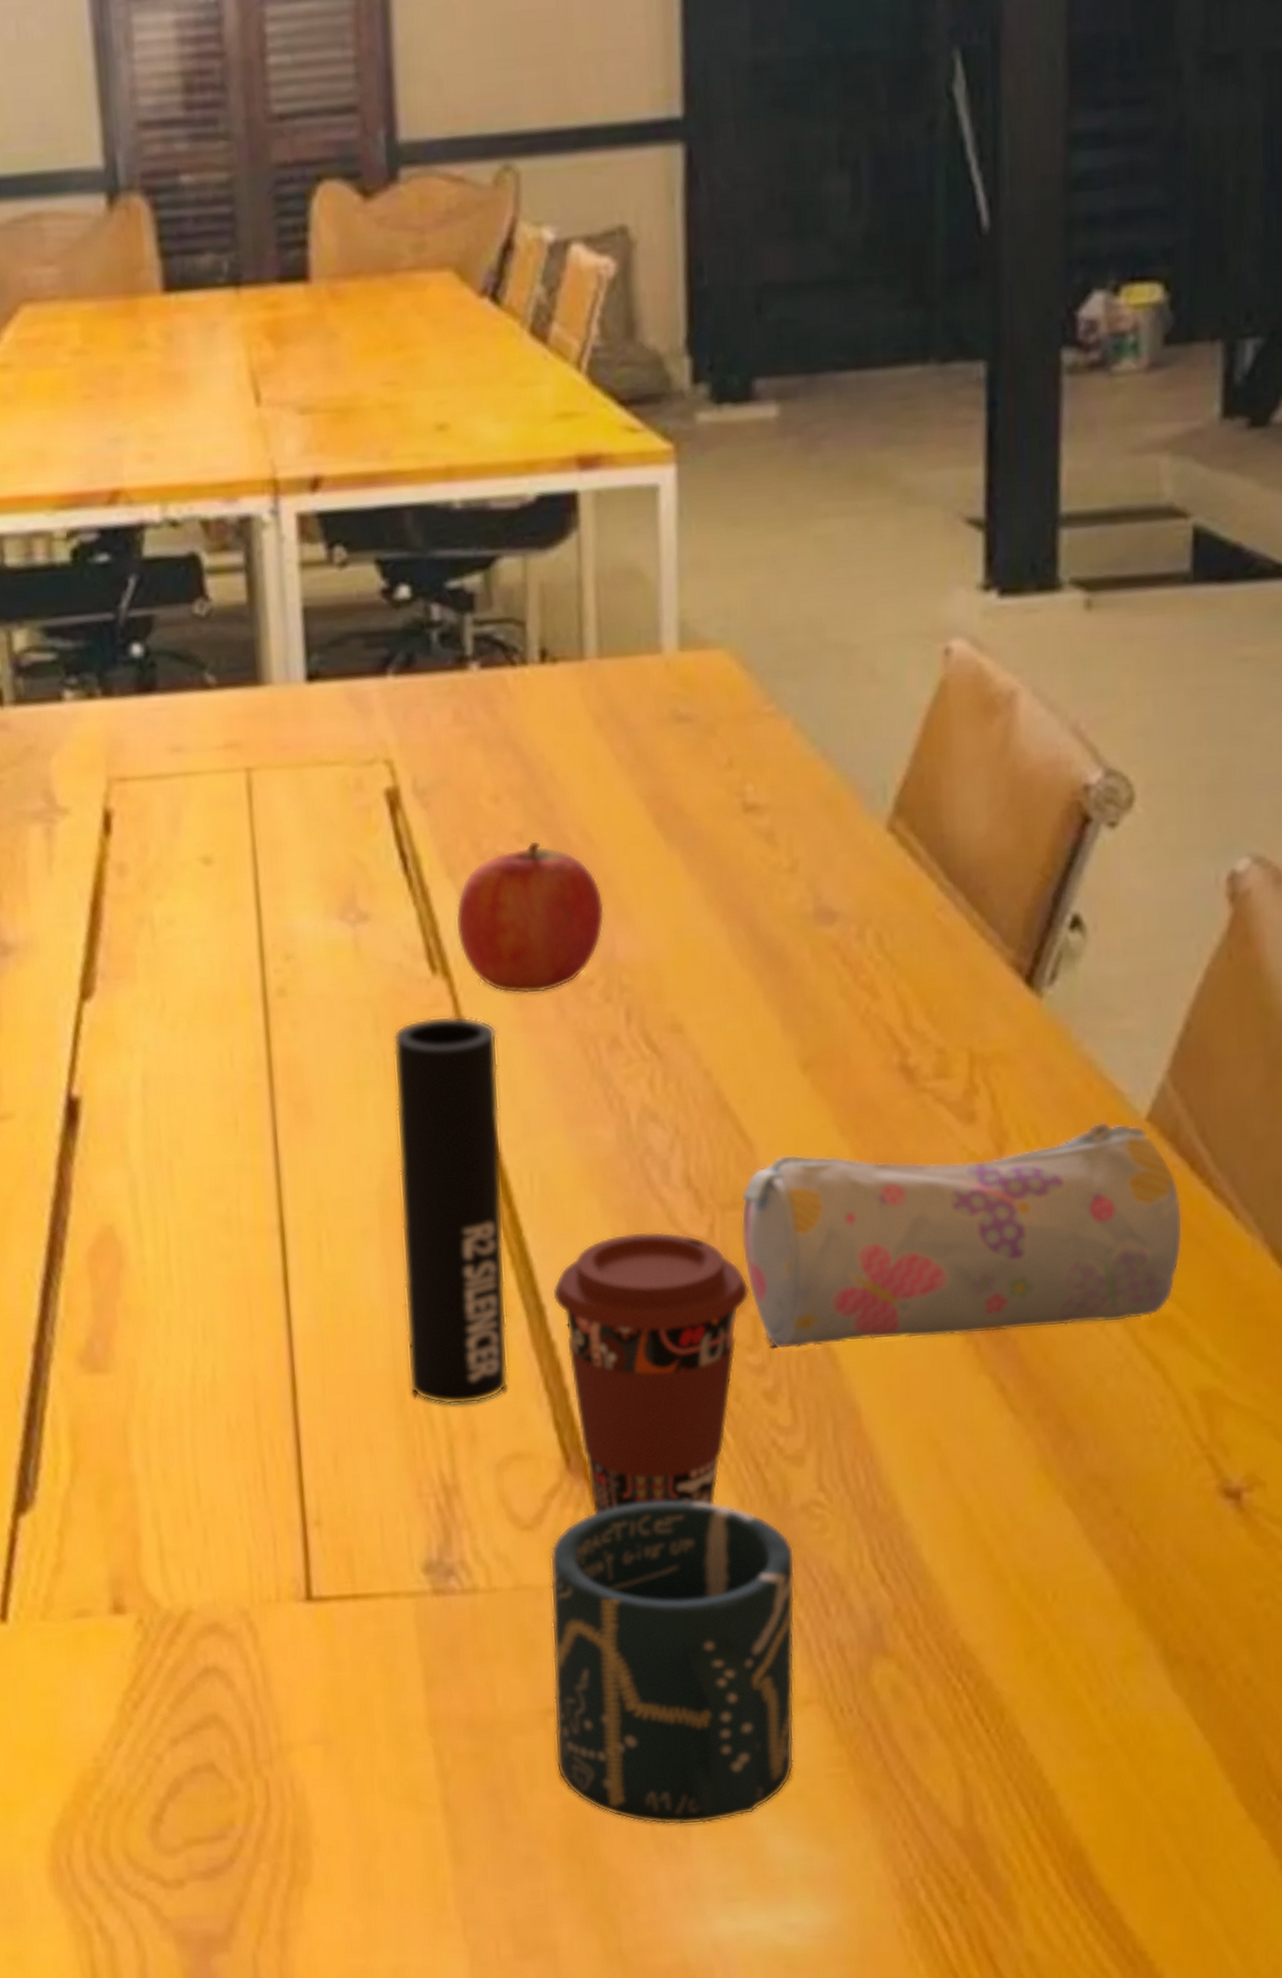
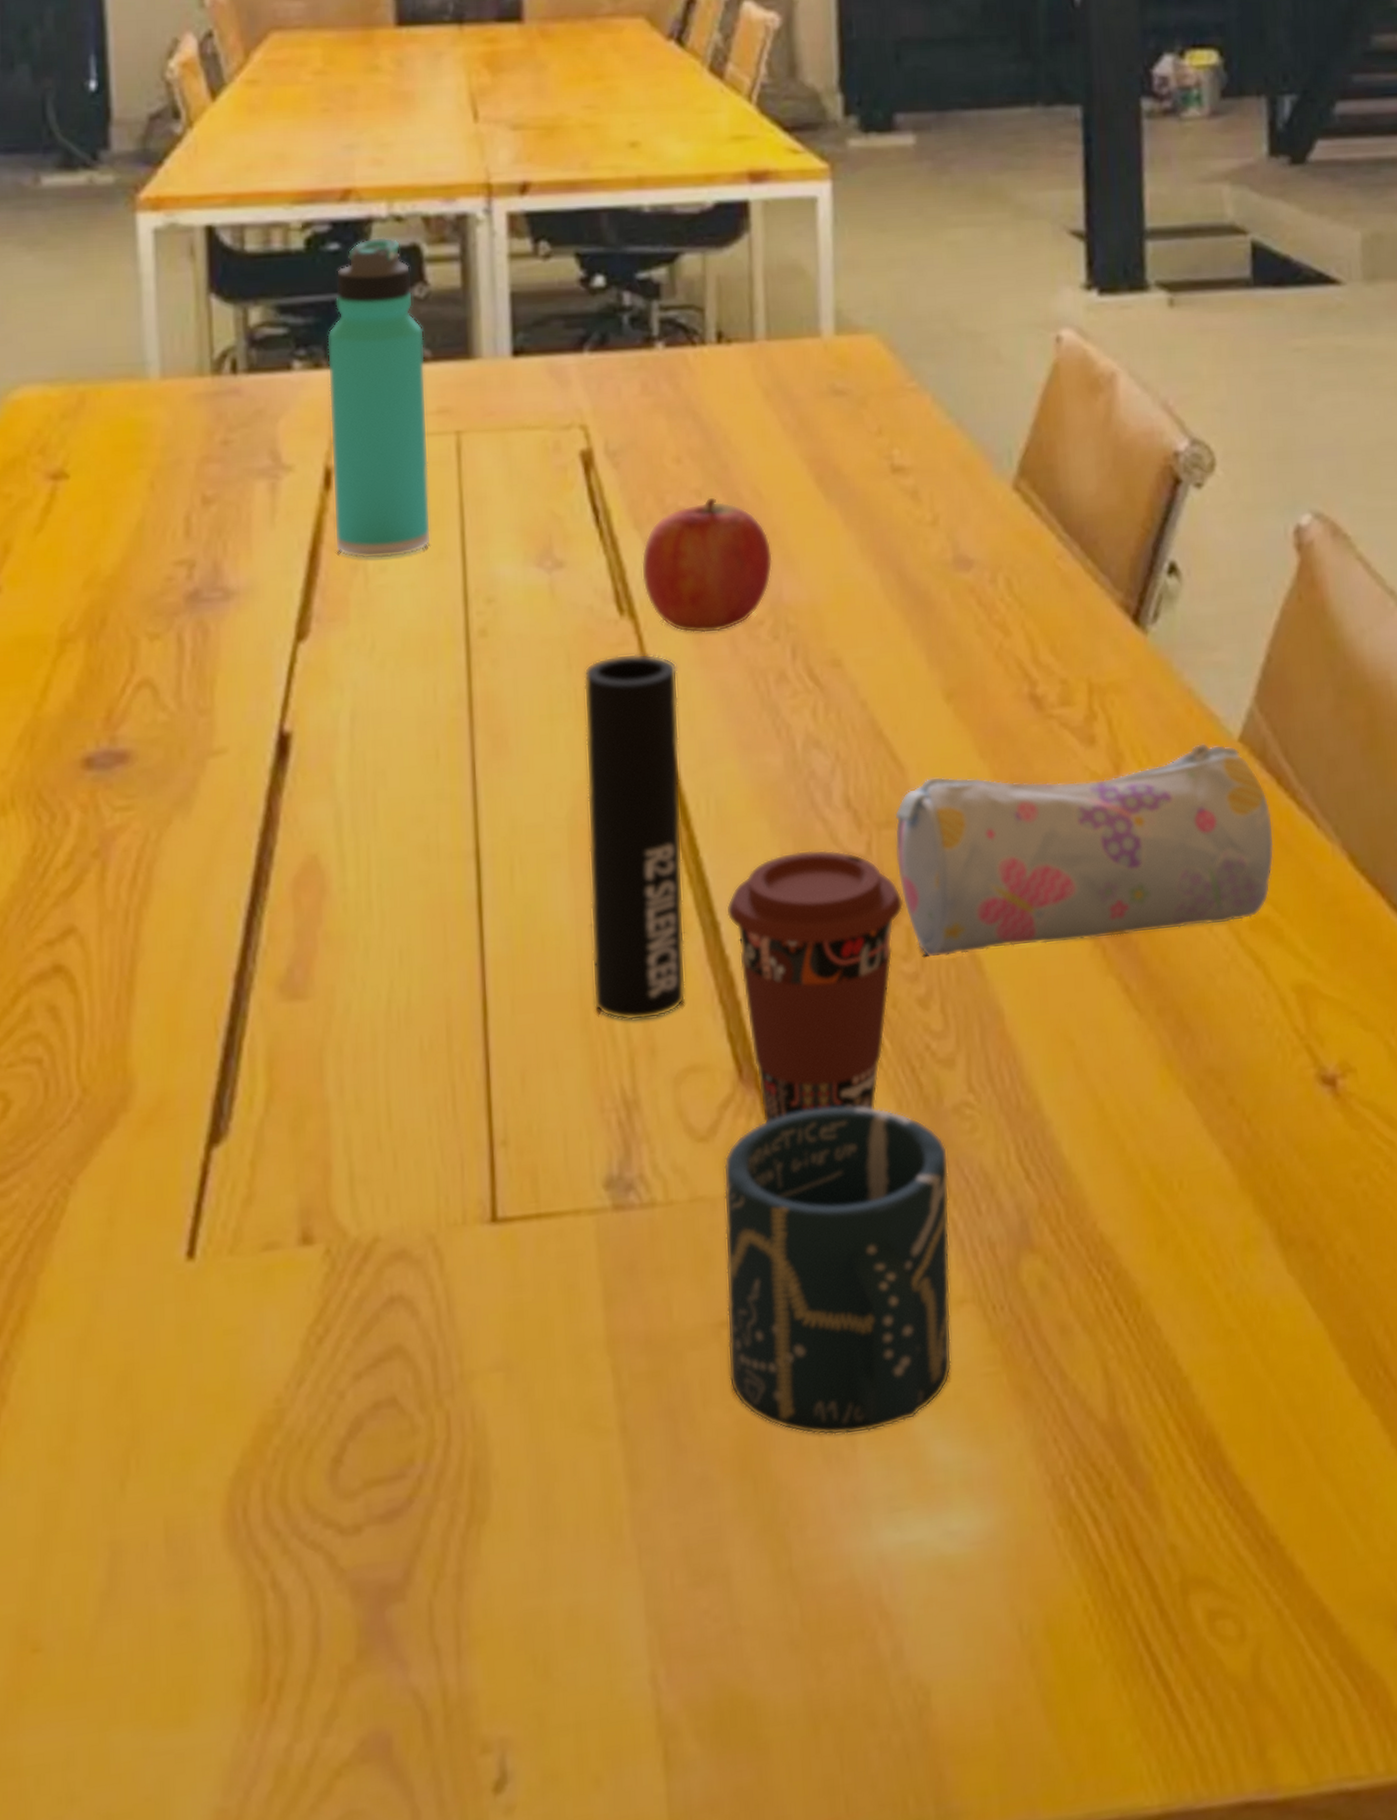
thermos bottle: none [100,546,223,911] -> present [327,237,432,559]

